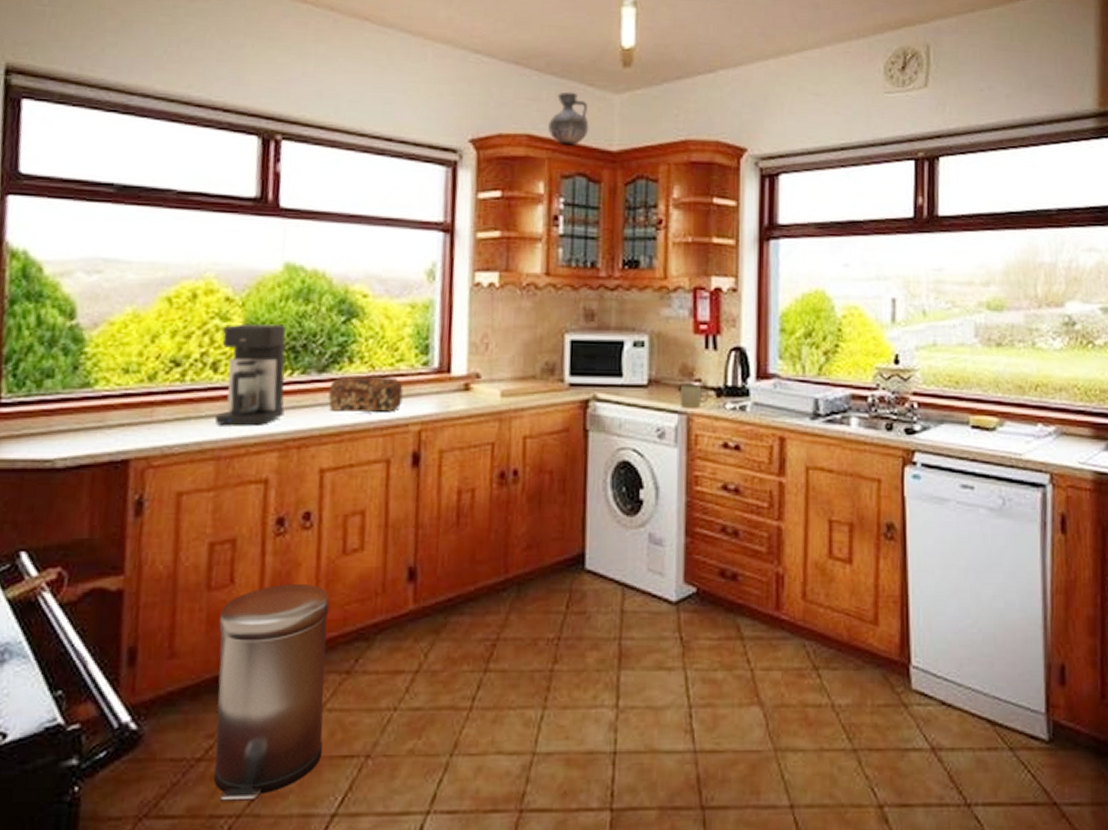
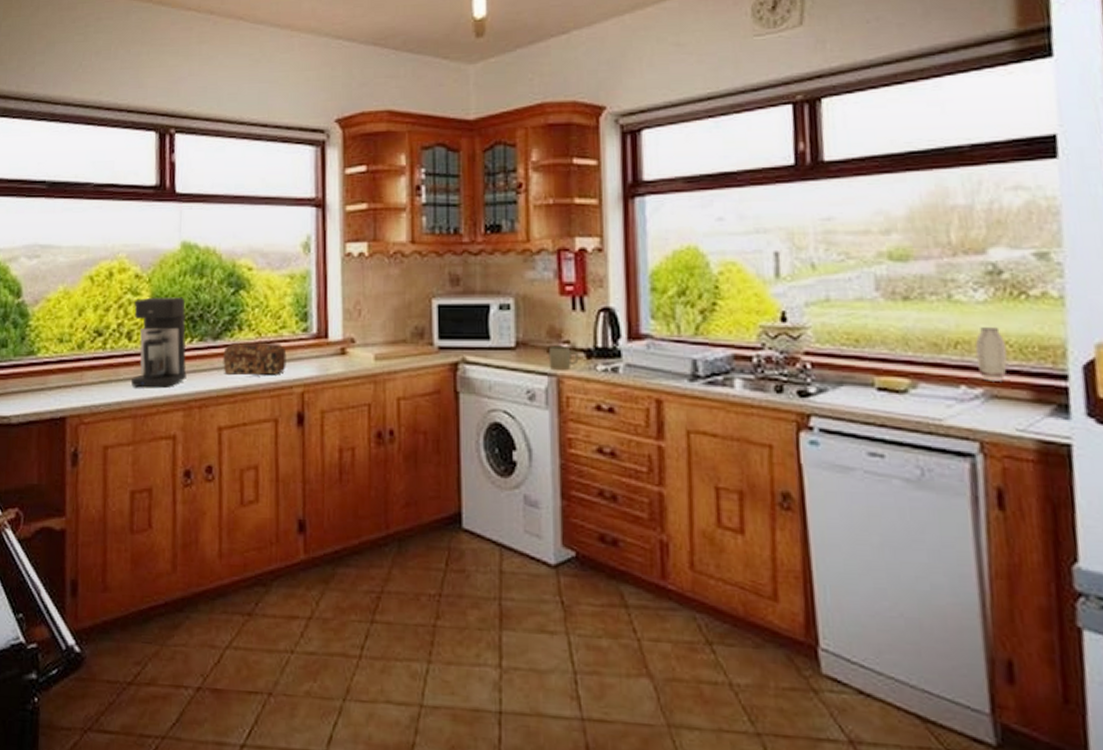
pedal bin: present [214,584,330,803] -> none [141,531,232,726]
ceramic jug: present [548,91,589,146] -> none [407,66,446,118]
vase: none [1051,372,1076,420] -> present [975,327,1008,381]

